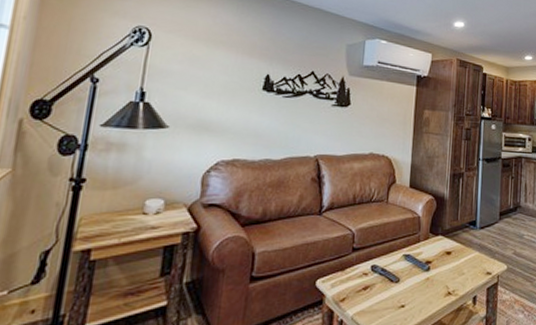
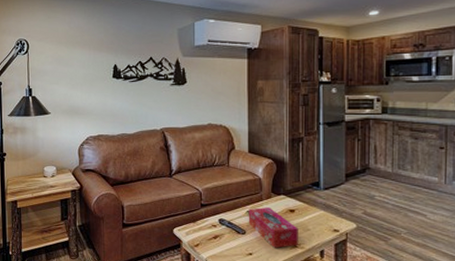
tissue box: none [403,250,454,297] -> present [248,207,298,248]

